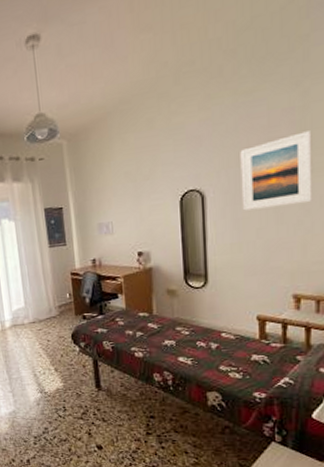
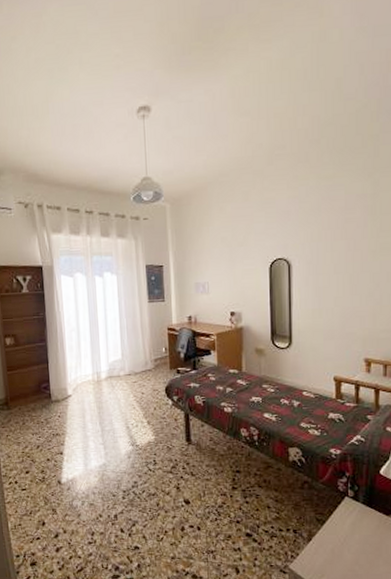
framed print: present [240,130,312,211] -> none [322,215,381,281]

